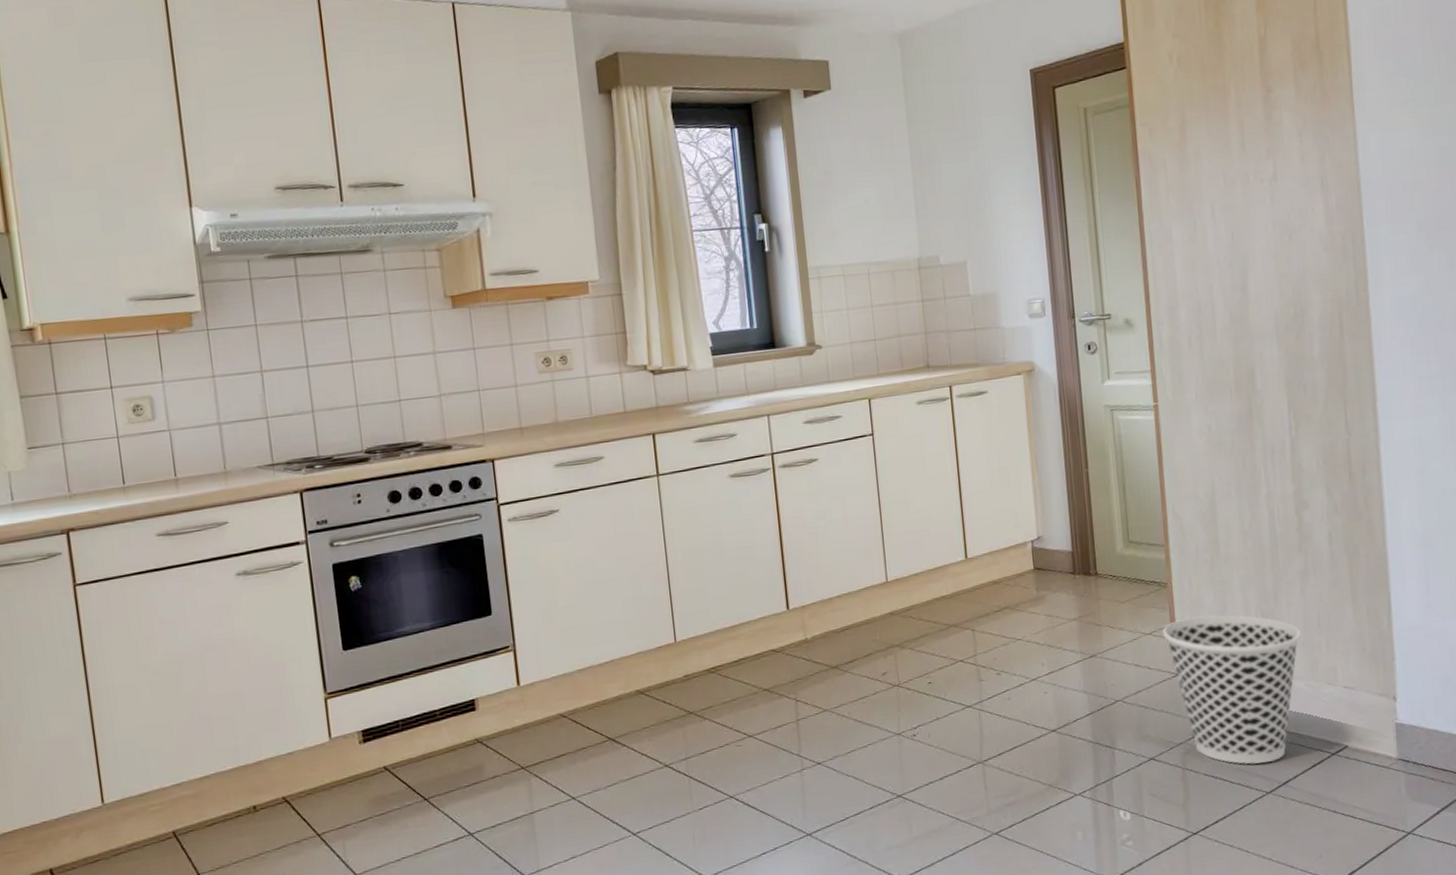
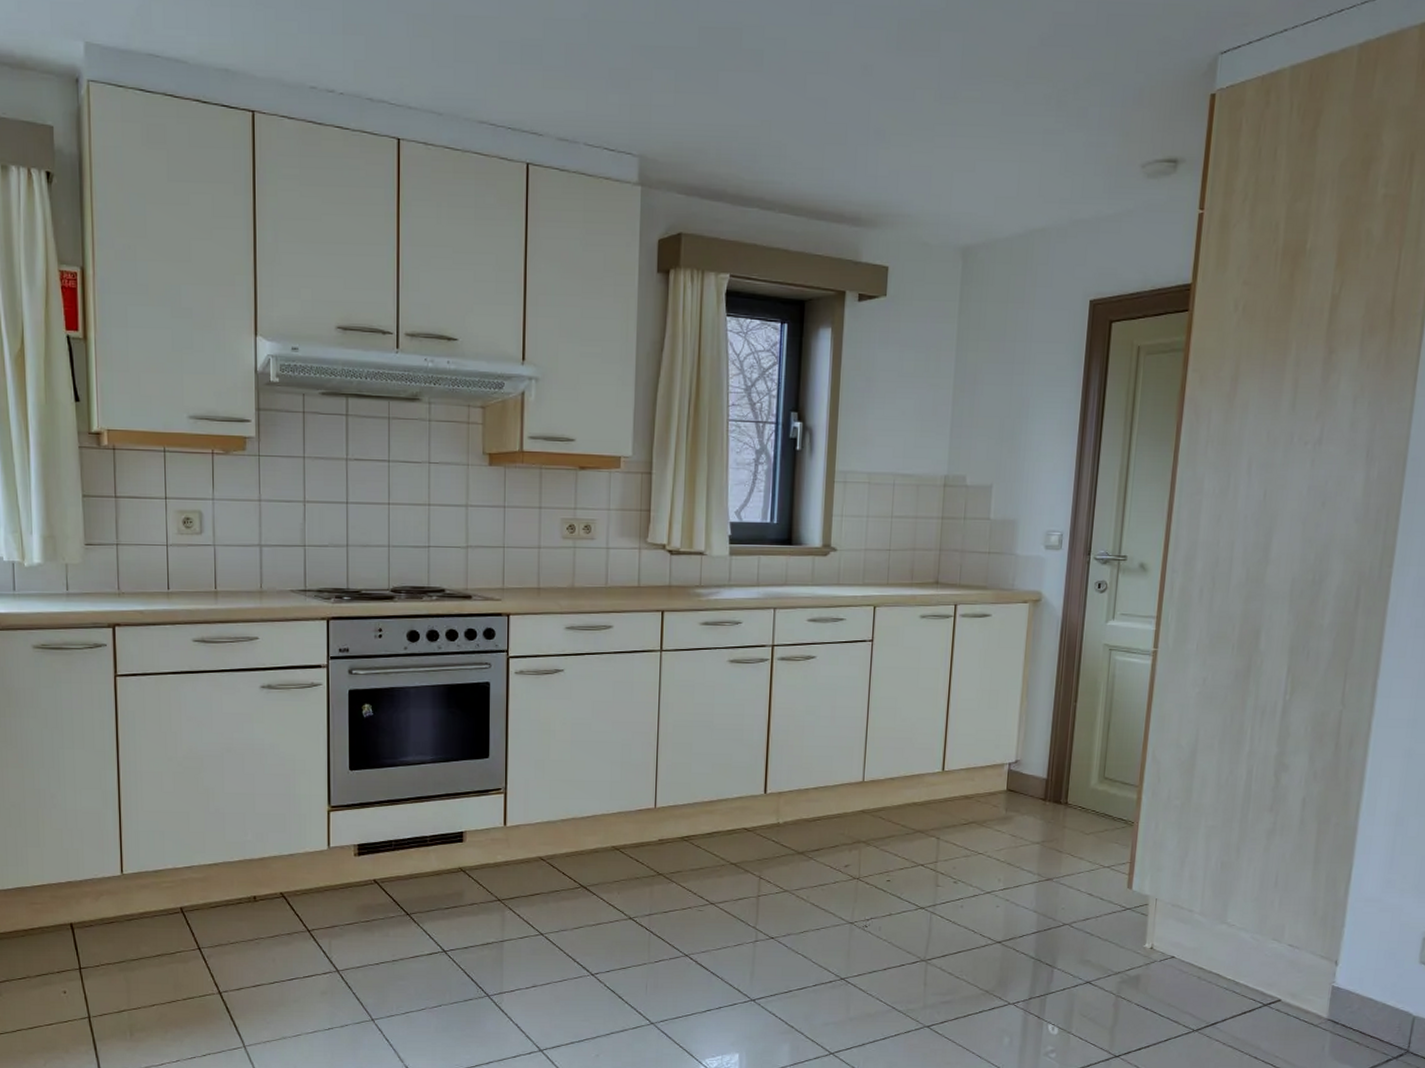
wastebasket: present [1162,614,1301,765] -> none [1120,858,1256,1004]

